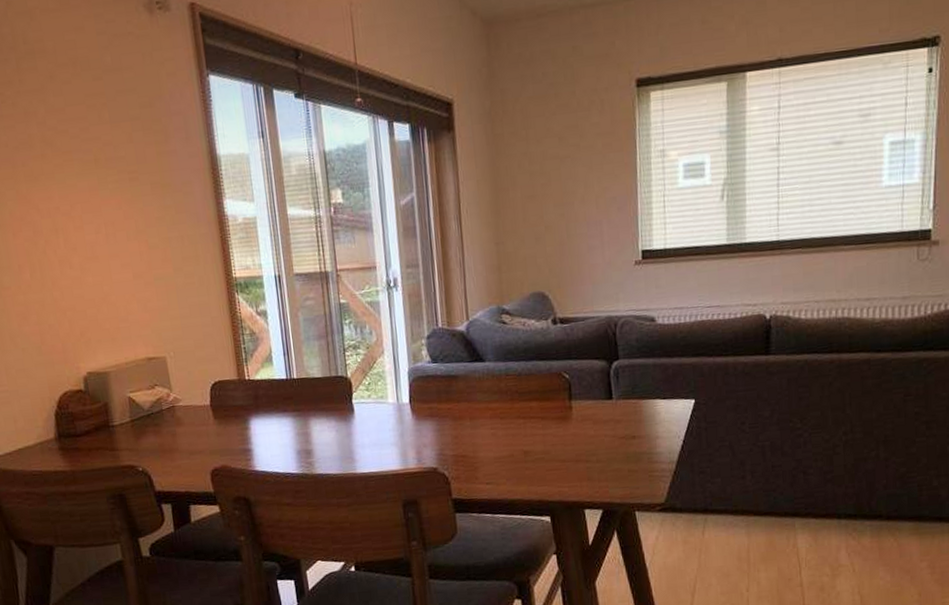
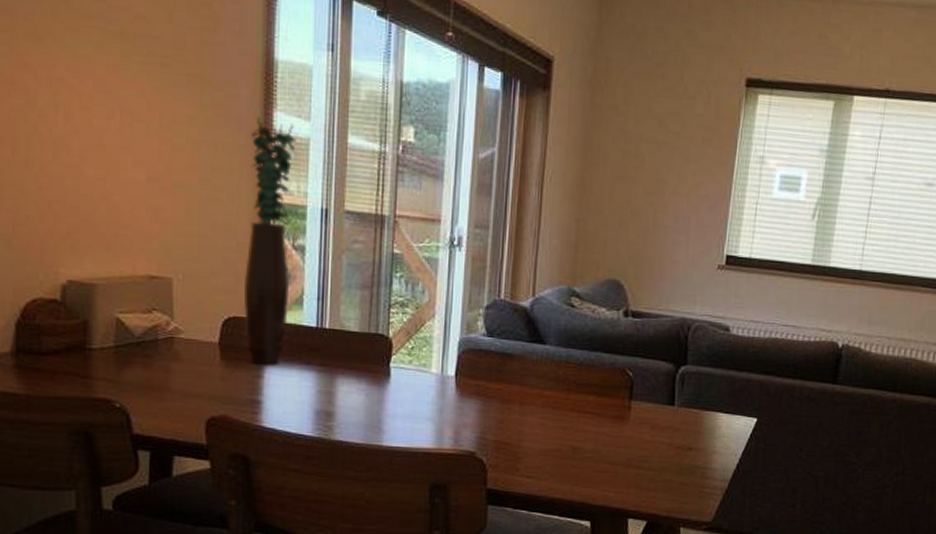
vase: none [208,207,263,418] -> present [243,117,296,365]

